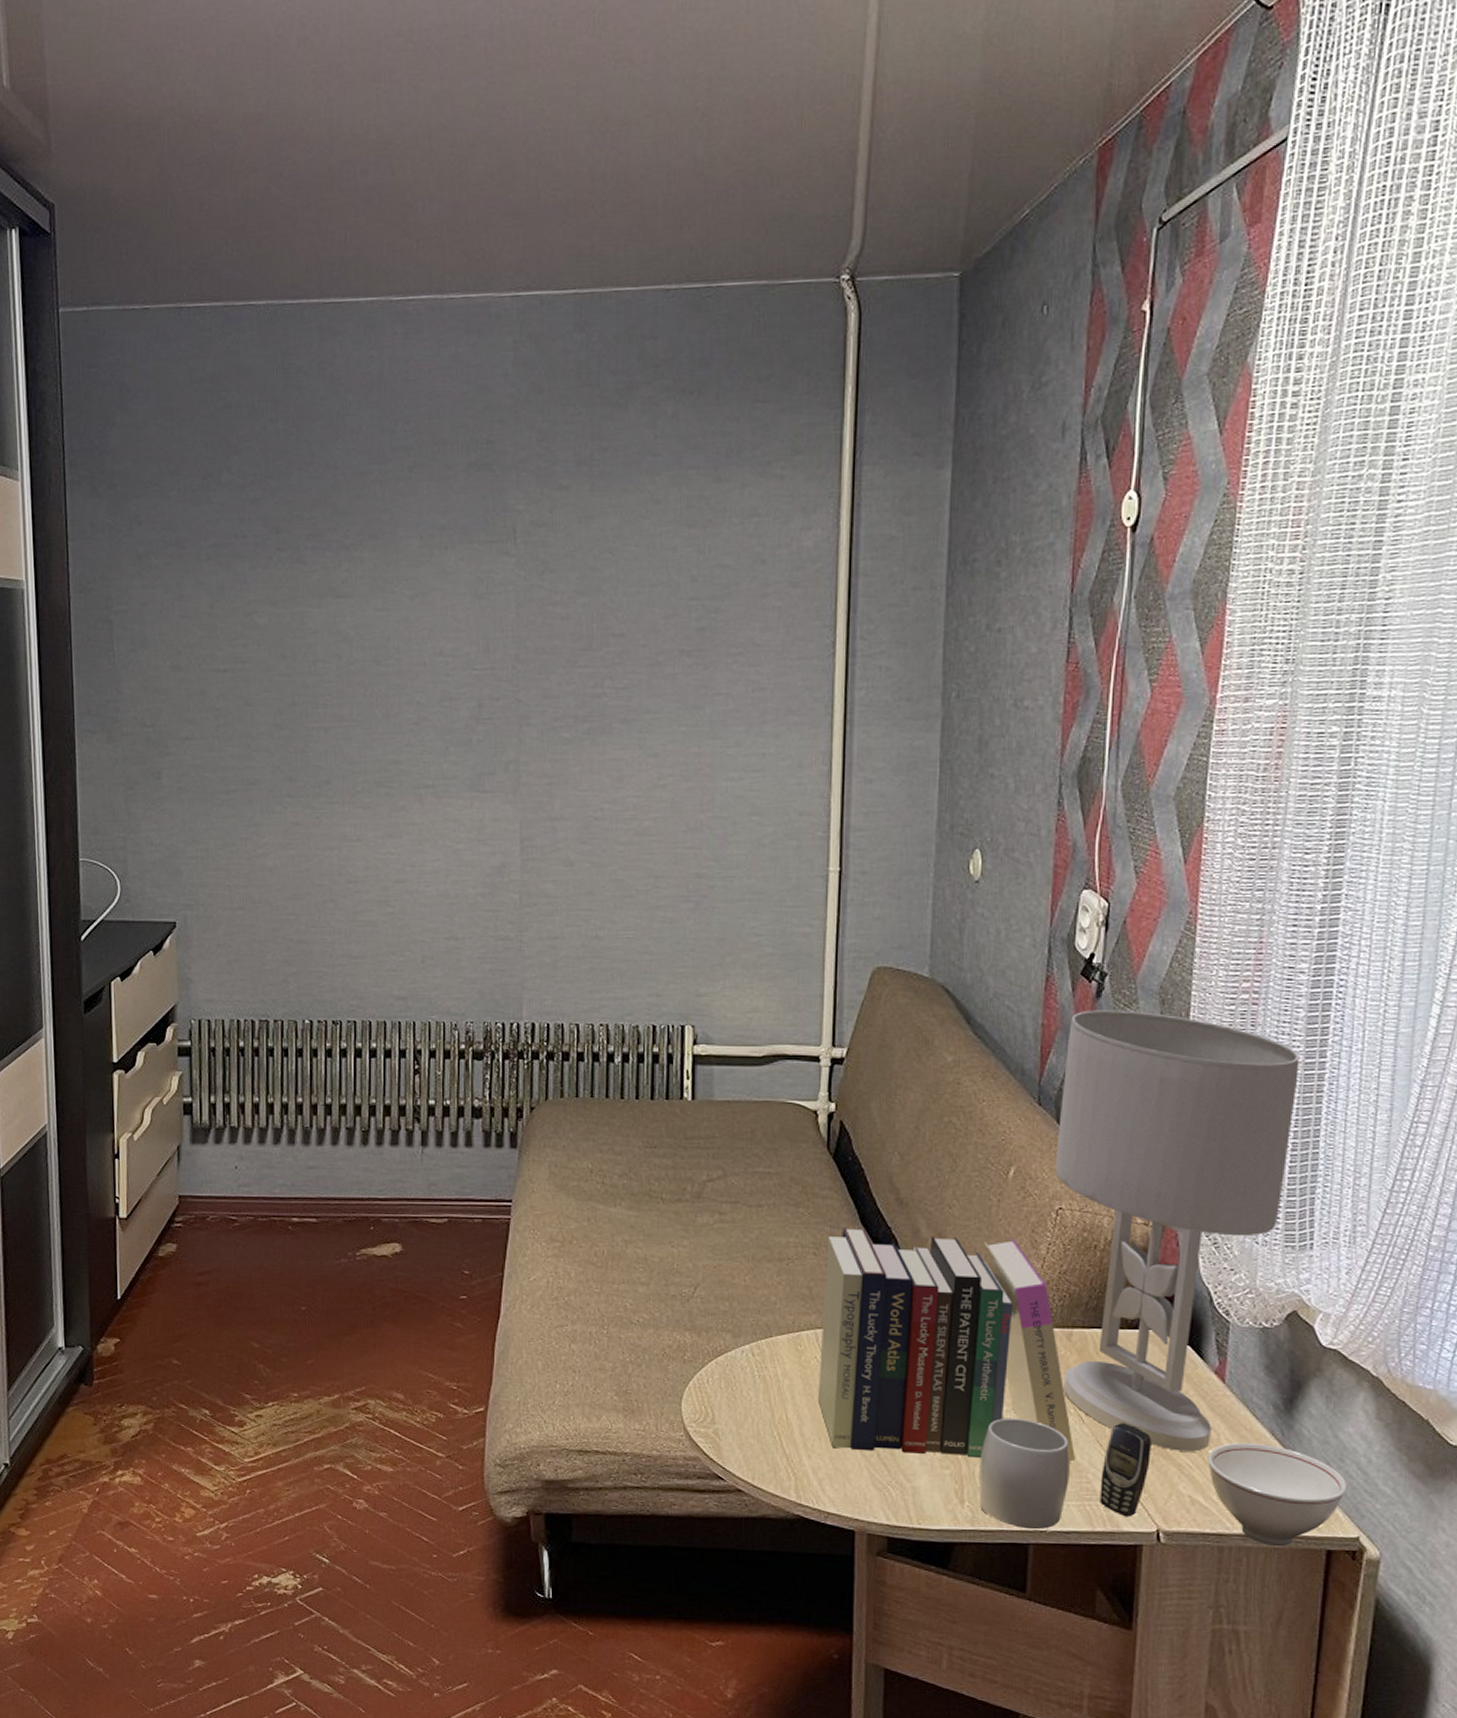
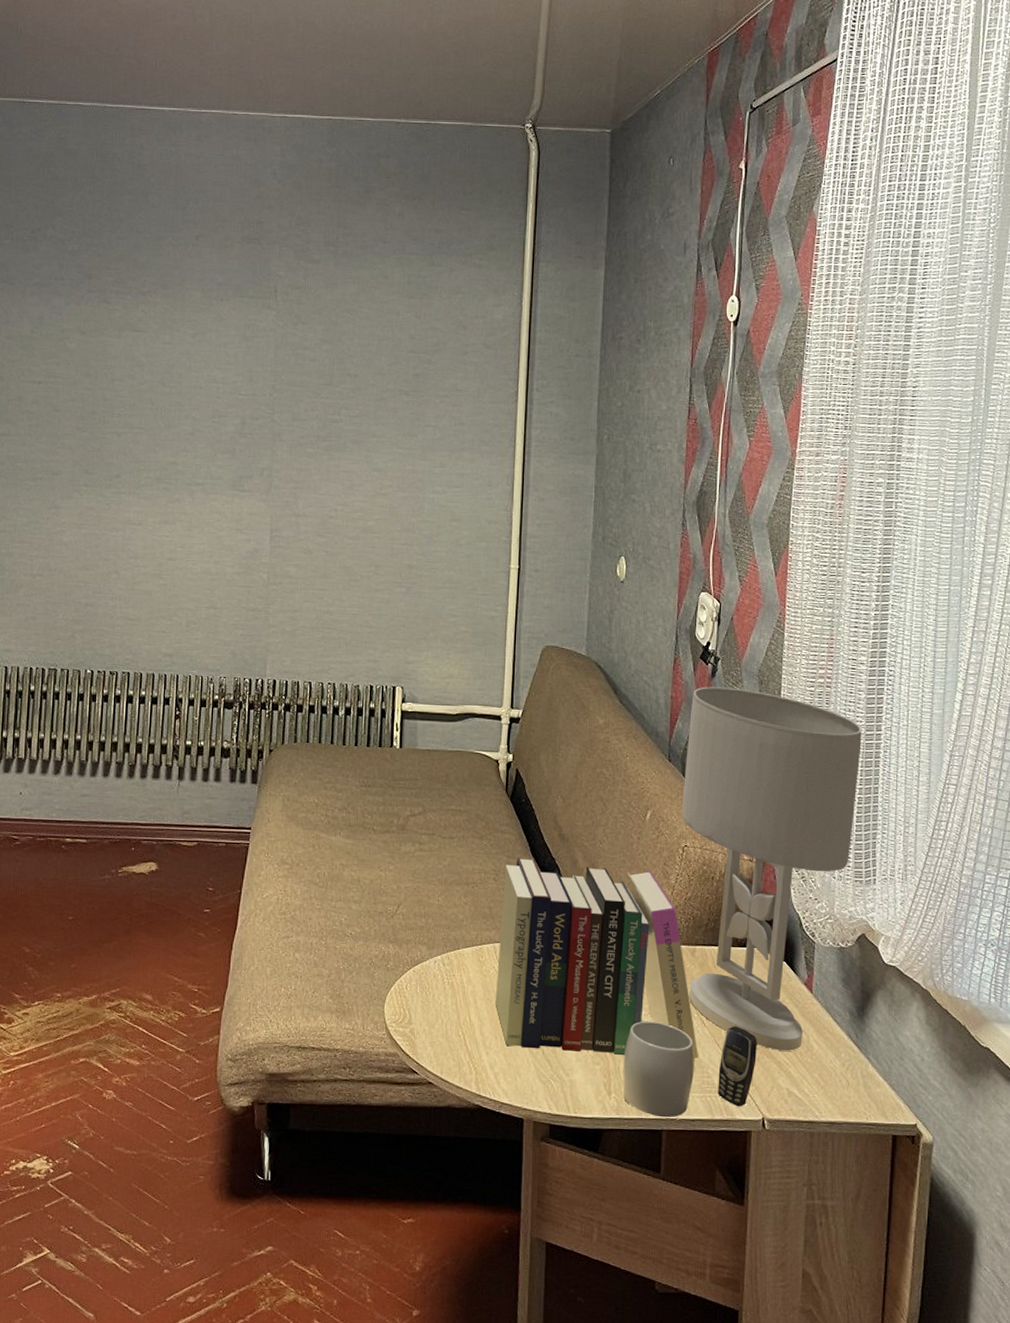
bowl: present [1208,1442,1348,1547] -> none [801,1043,907,1133]

